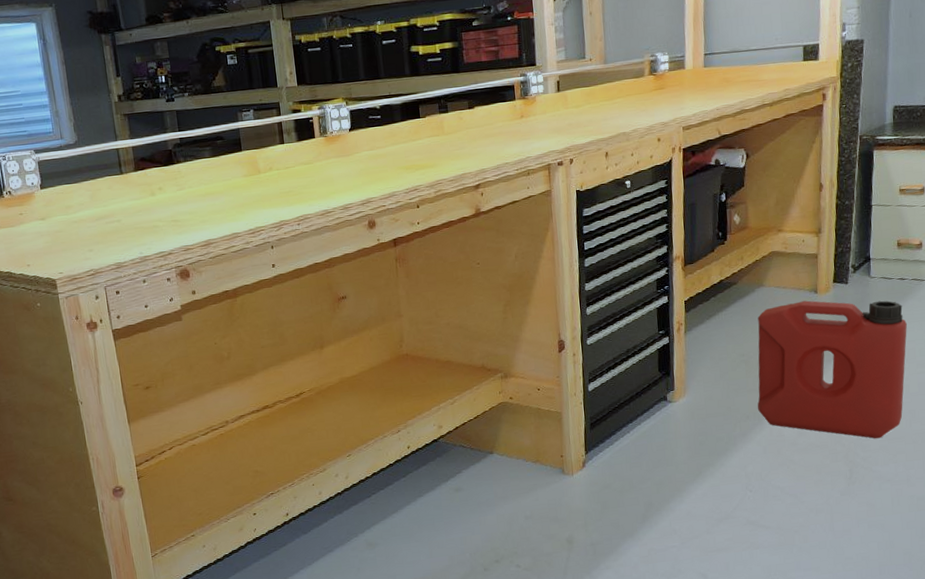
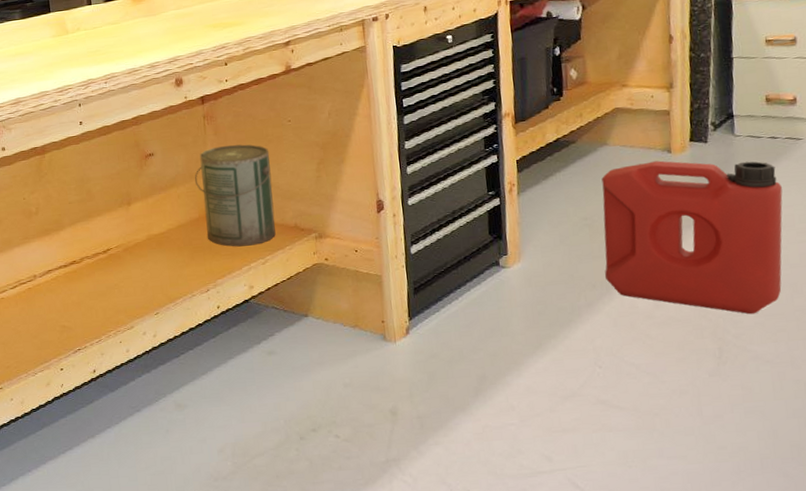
paint can: none [386,286,464,388] -> present [194,144,276,247]

